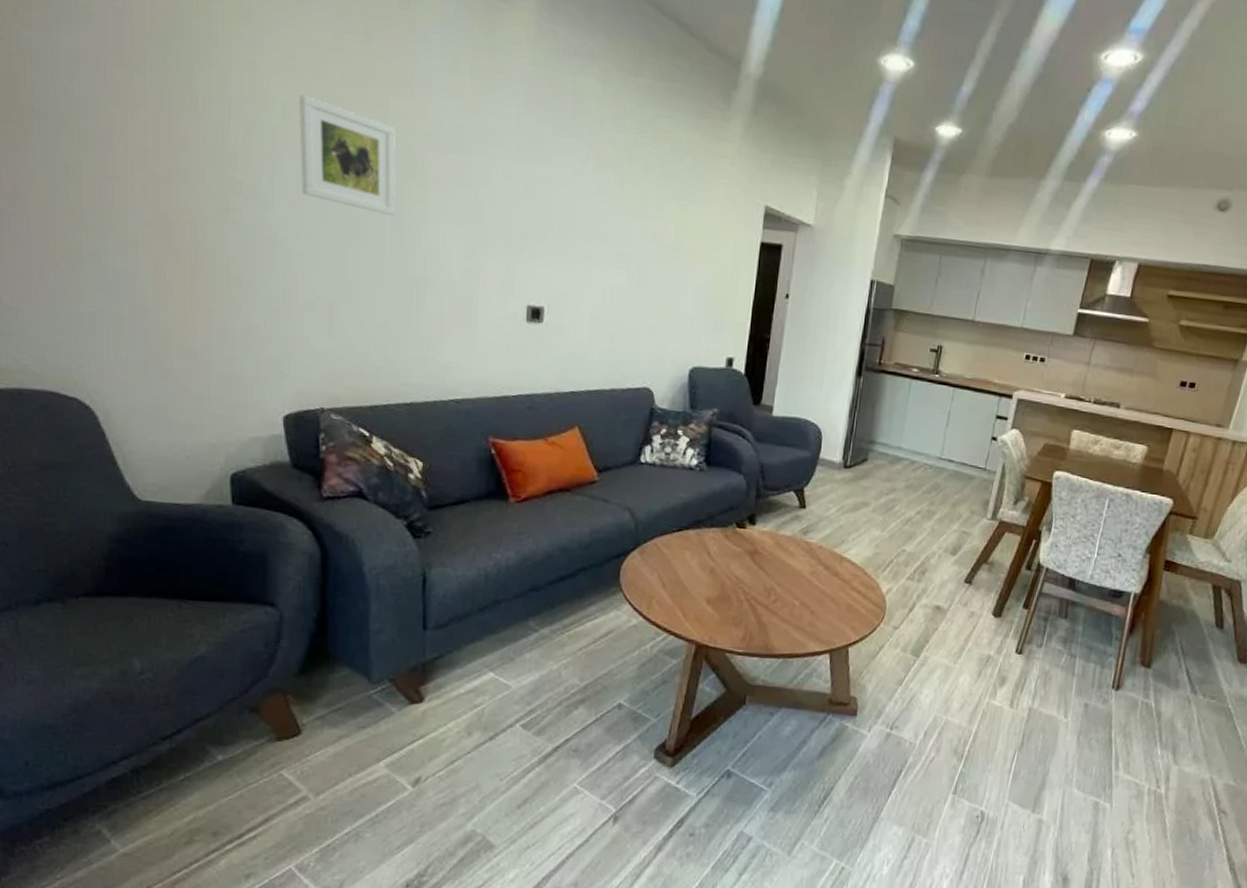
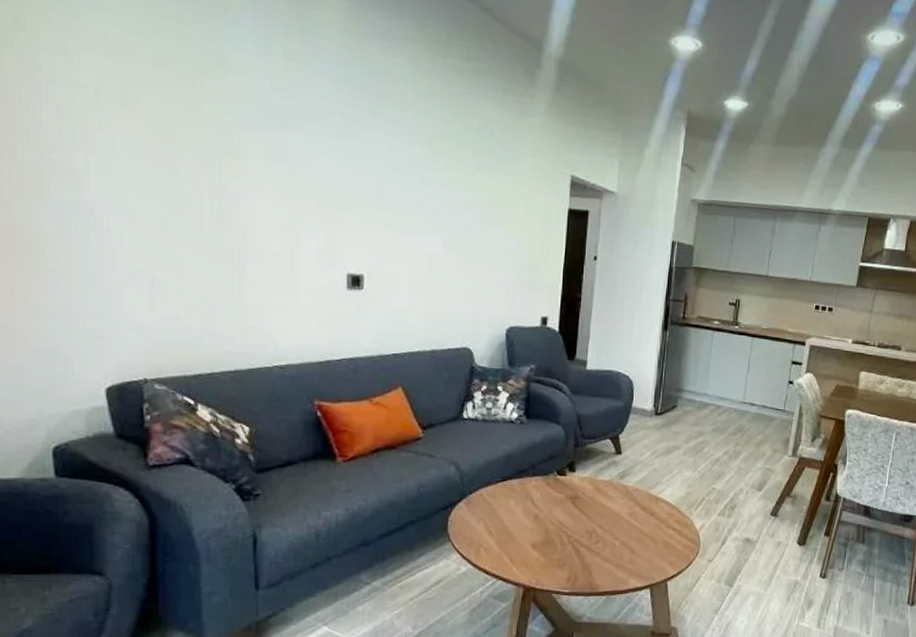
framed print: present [299,94,396,217] -> none [112,76,213,192]

